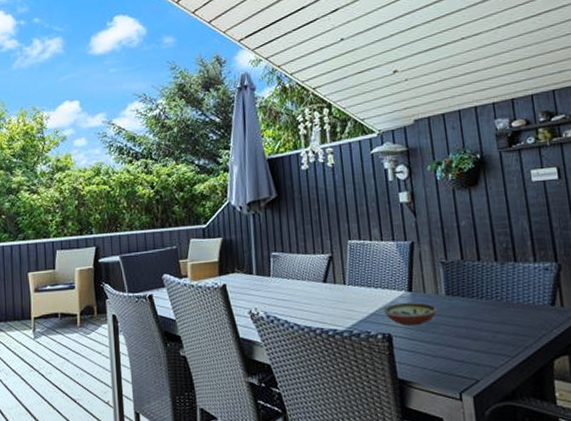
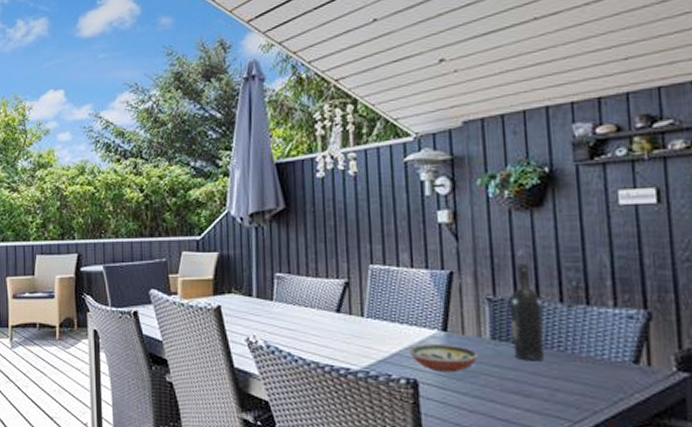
wine bottle: none [457,231,487,311] -> present [508,262,545,362]

